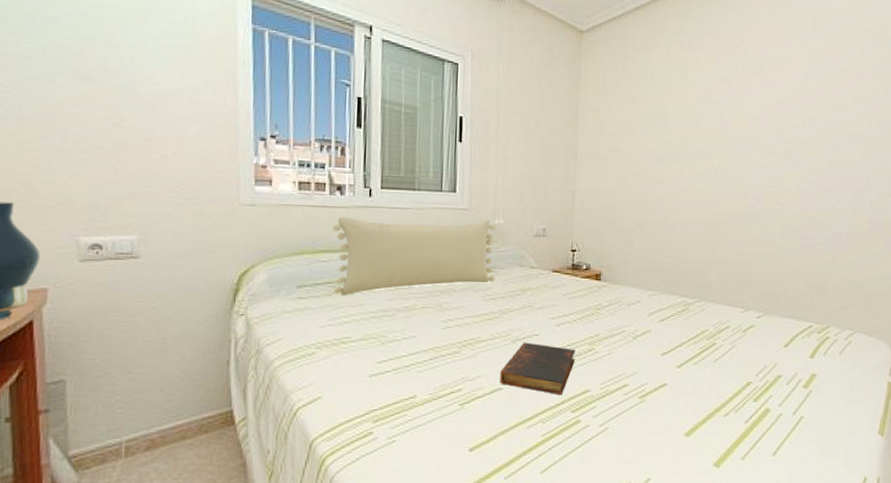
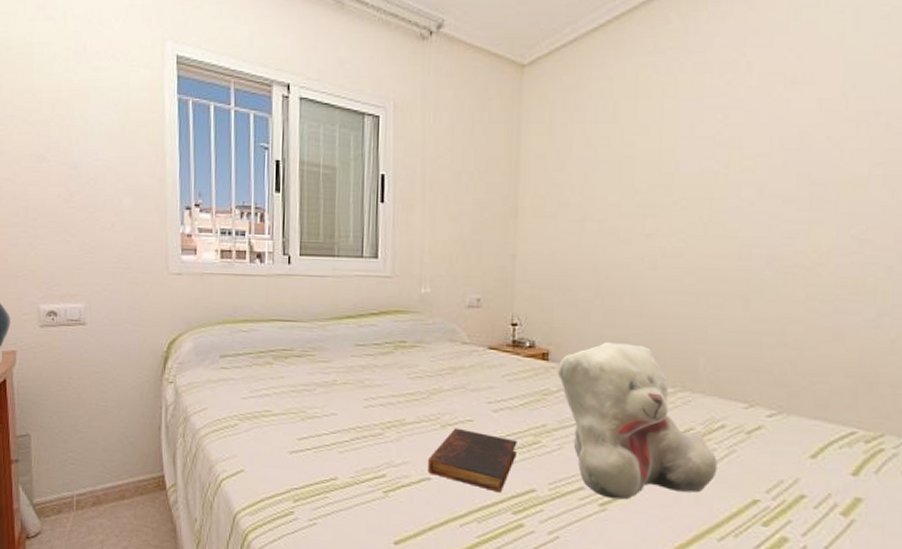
pillow: present [332,217,497,295] -> none [252,286,423,367]
teddy bear: none [607,263,724,392] -> present [557,341,717,499]

